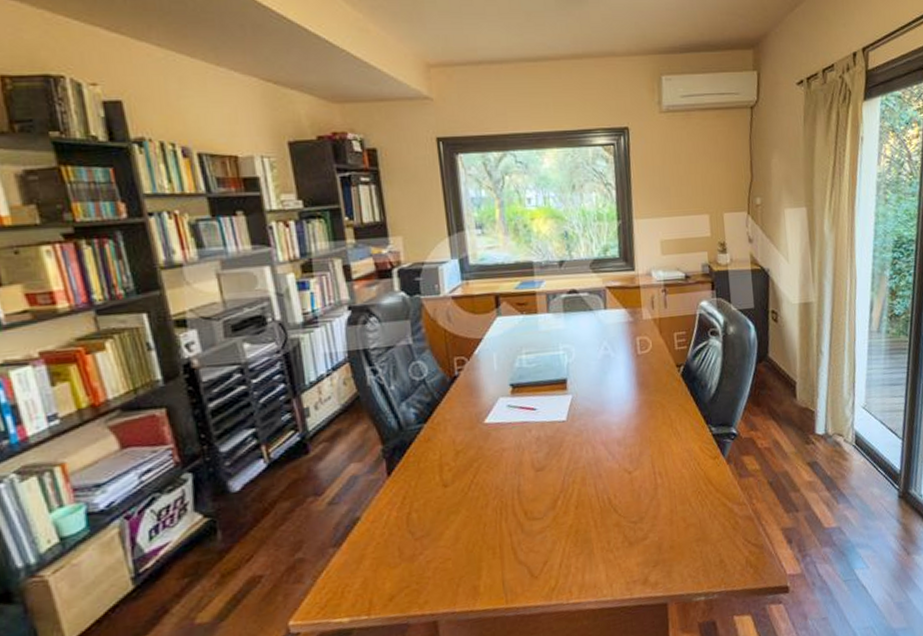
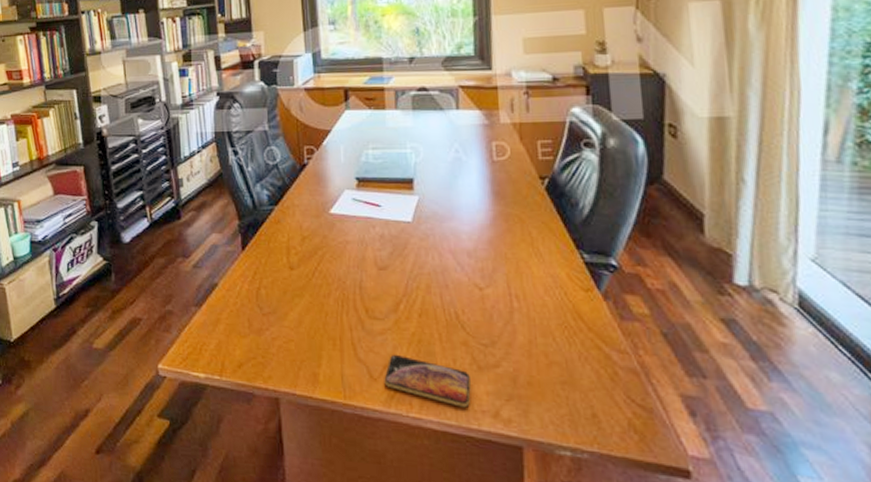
smartphone: none [544,548,624,583] -> present [384,354,471,408]

